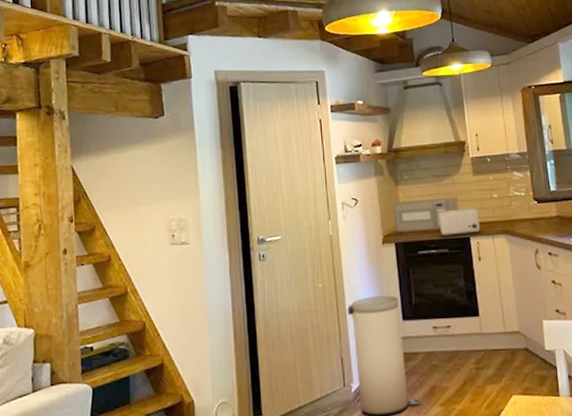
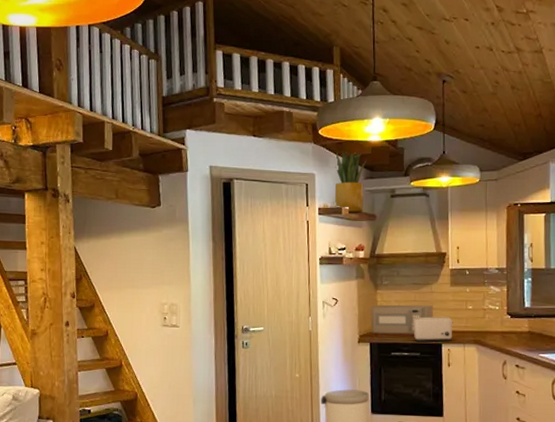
planter: none [344,45,377,109] -> present [333,151,367,214]

